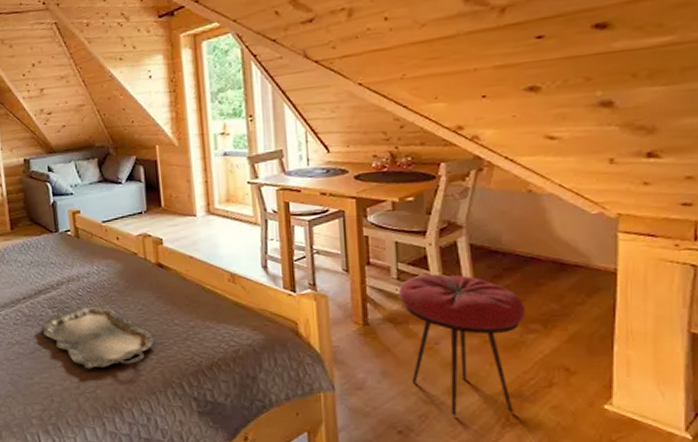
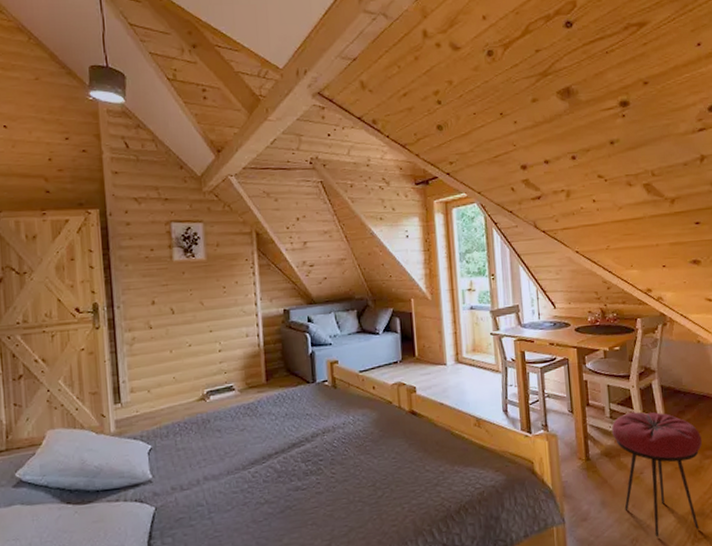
serving tray: present [40,304,157,369] -> none [292,456,409,525]

